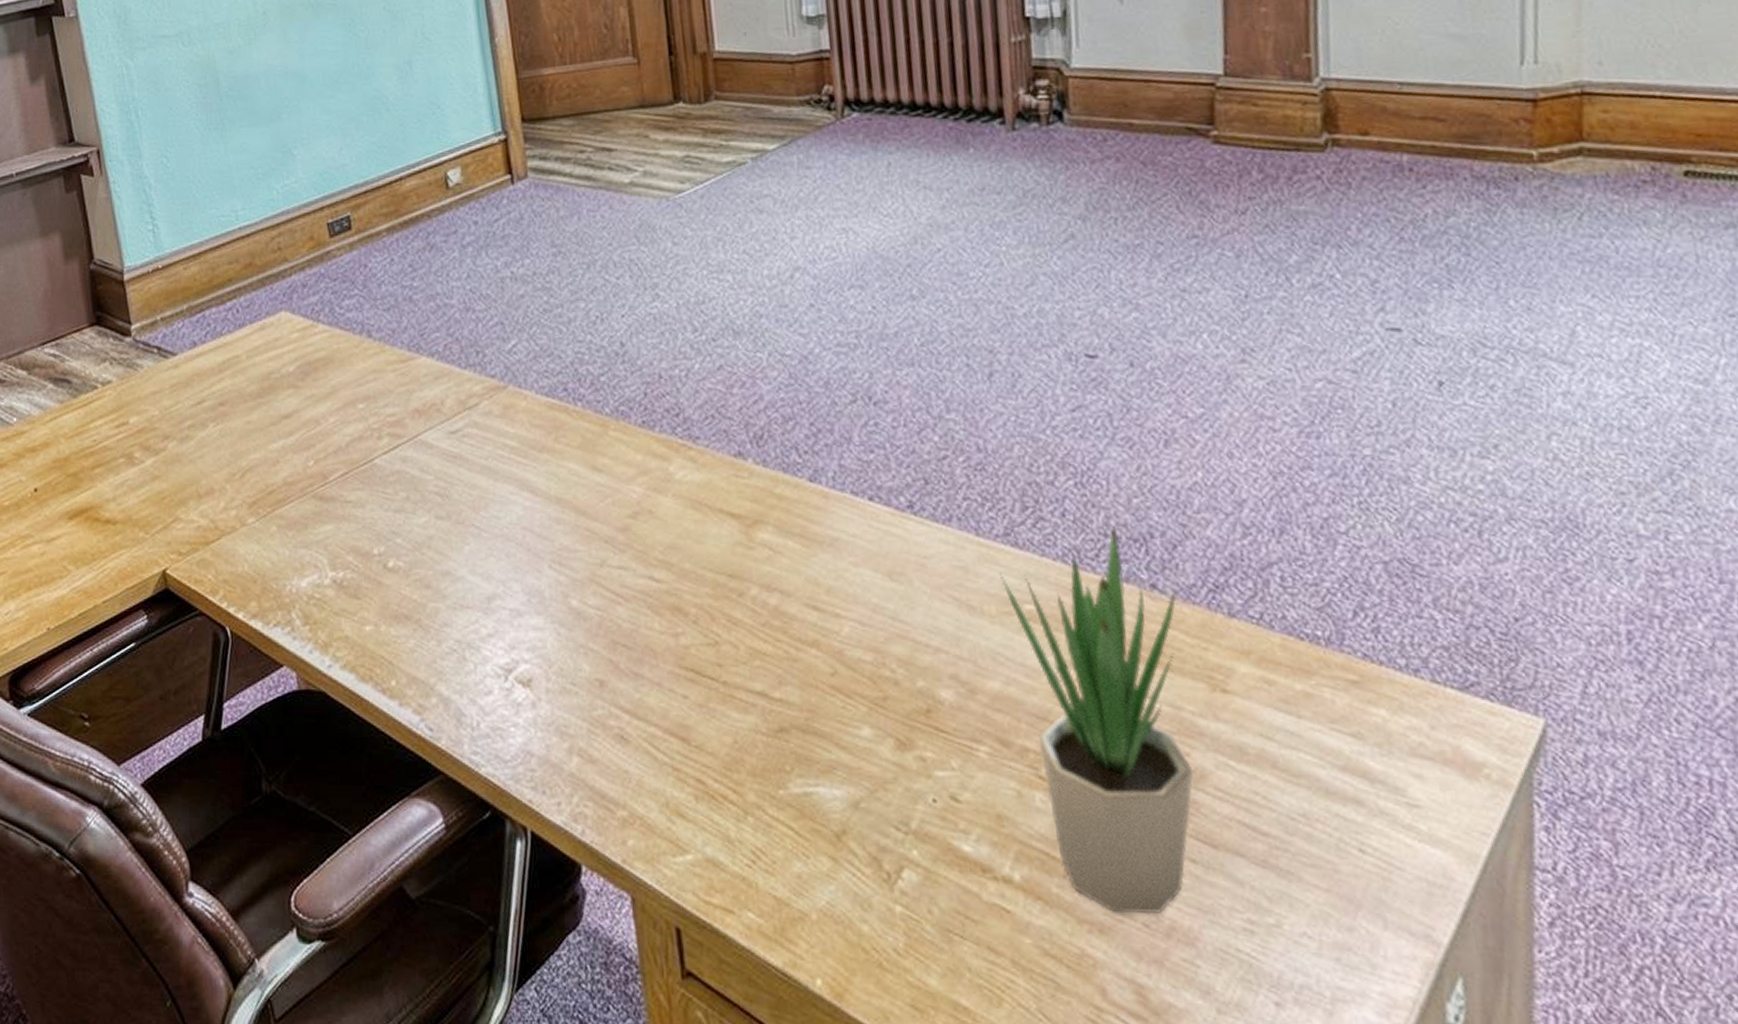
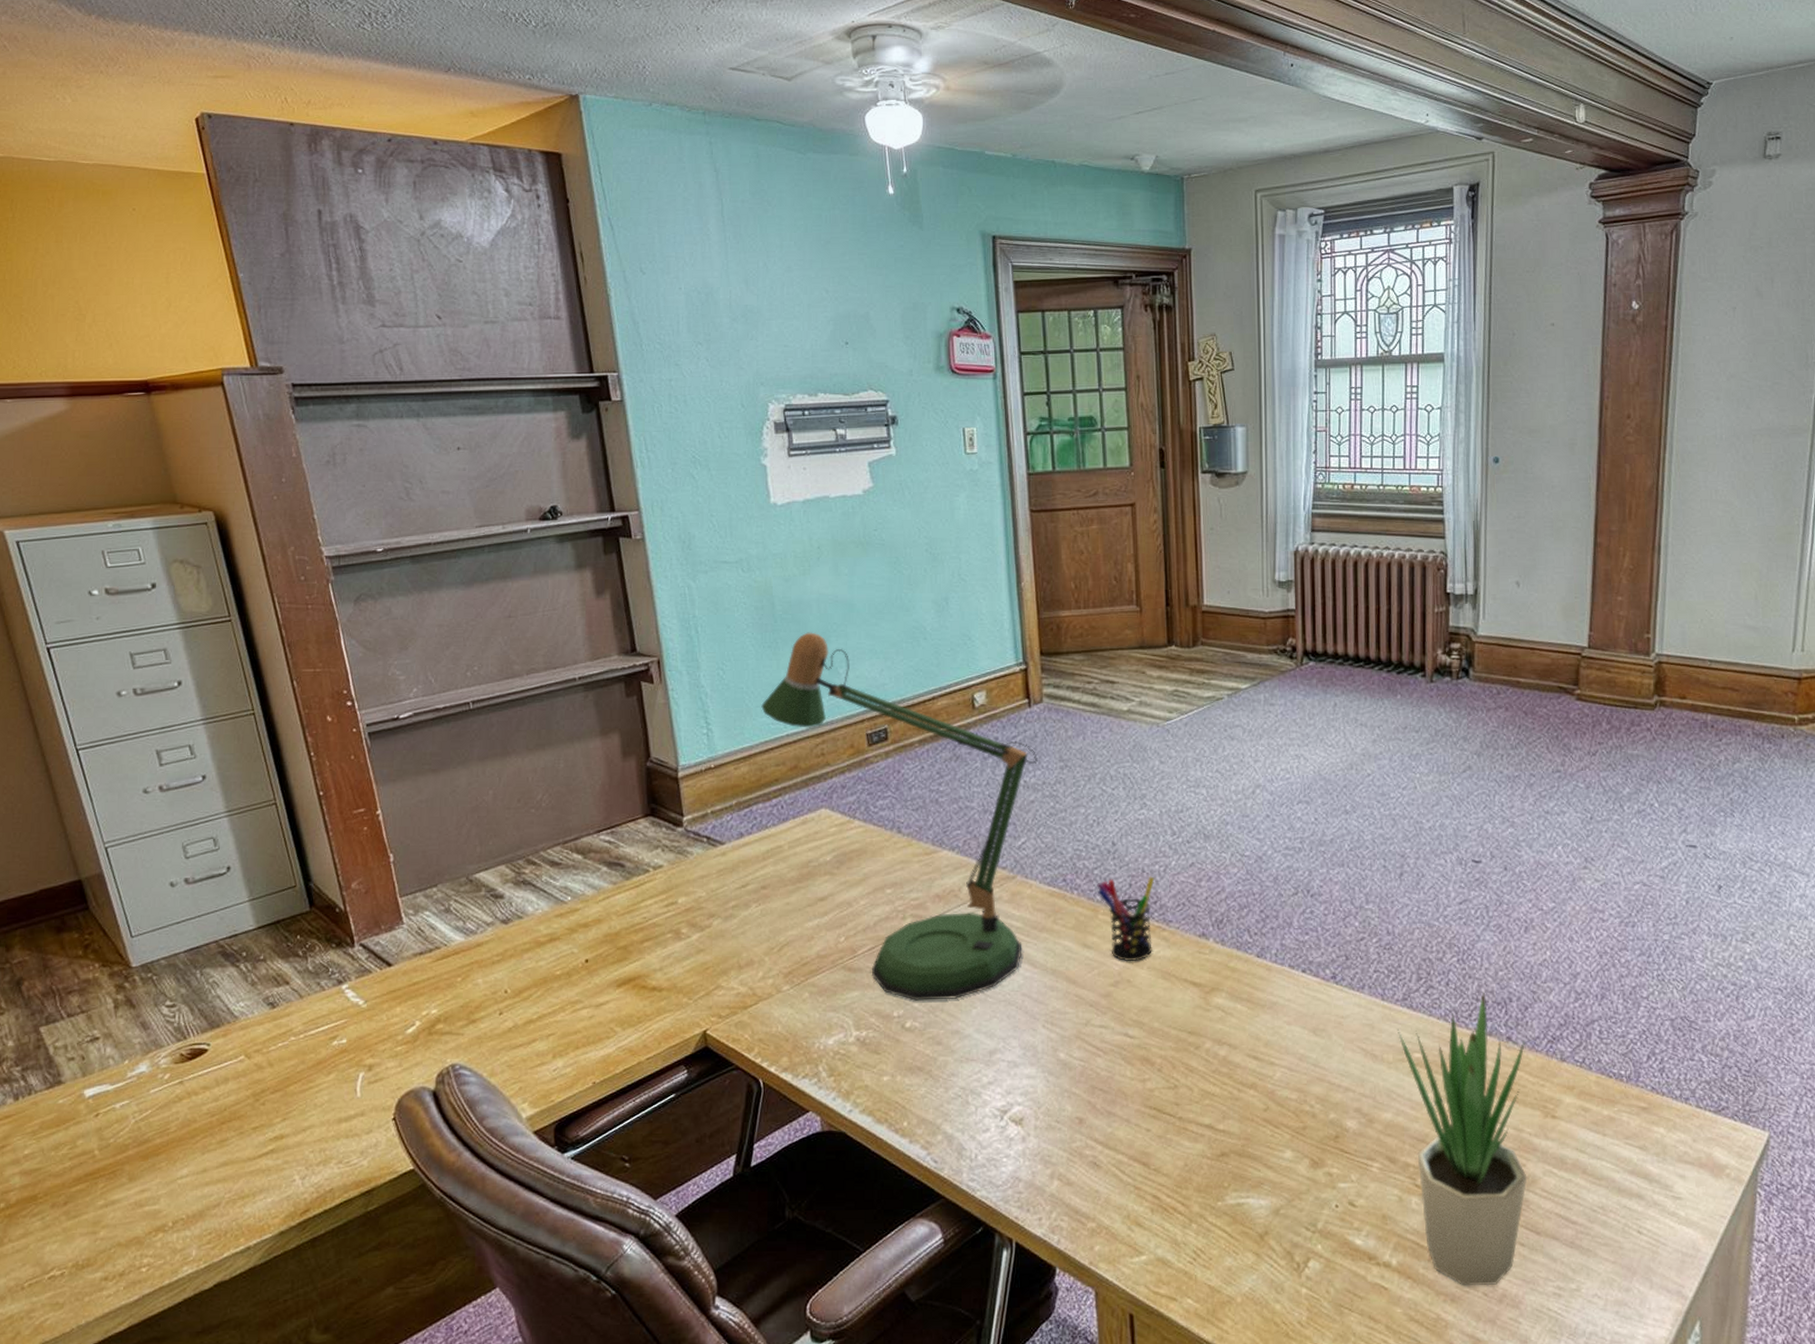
desk lamp: none [210,109,526,535] -> present [761,632,1038,1001]
pen holder: none [605,383,677,488] -> present [1097,876,1155,962]

